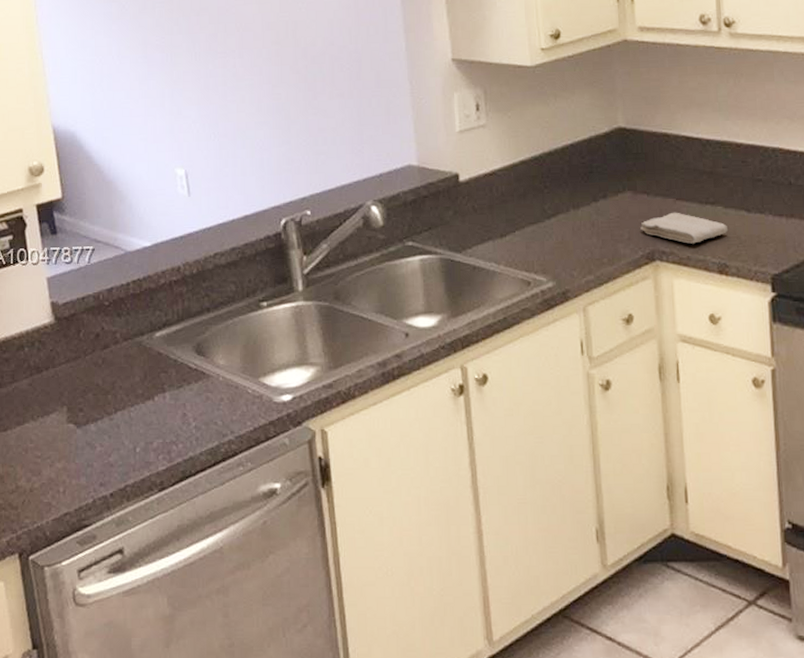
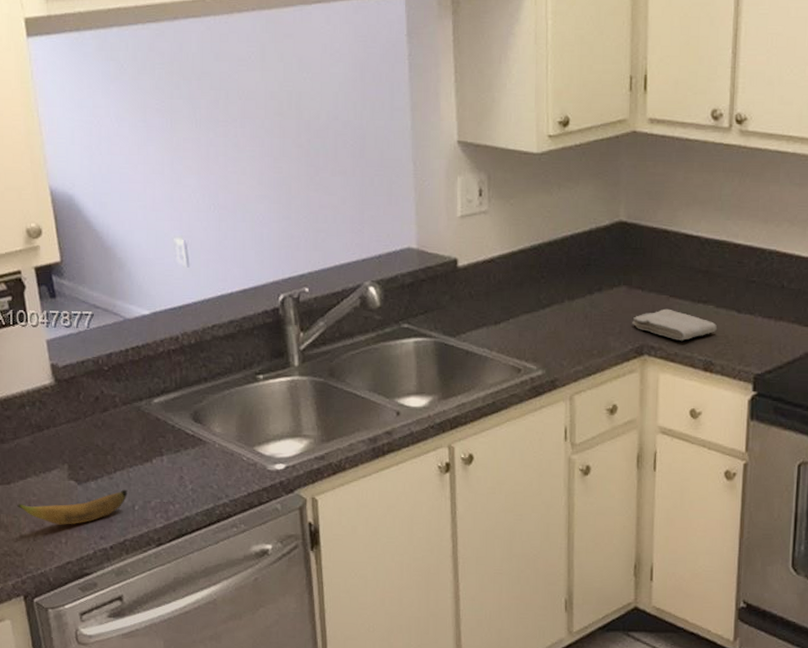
banana: none [14,431,129,473] -> present [17,489,128,525]

